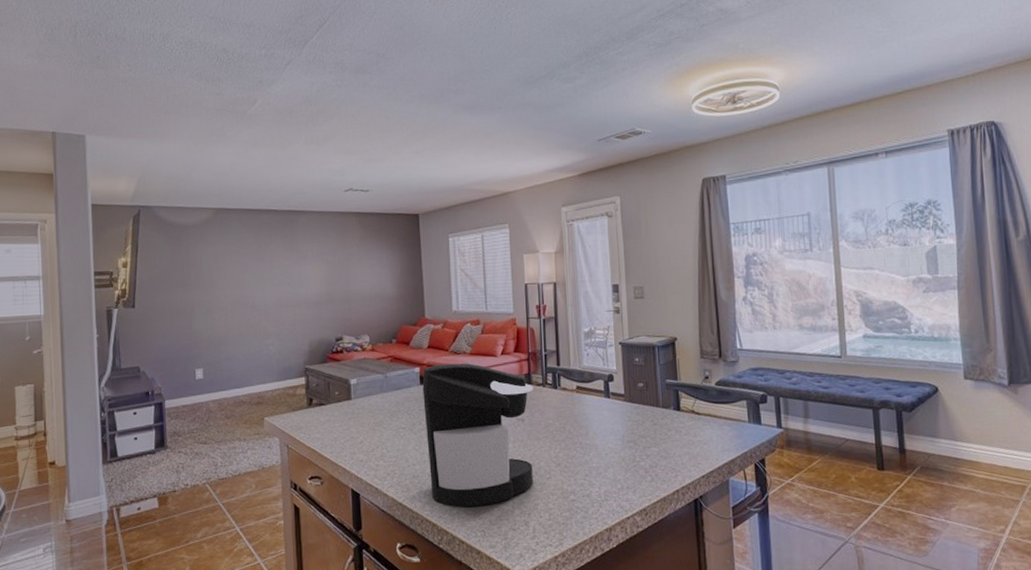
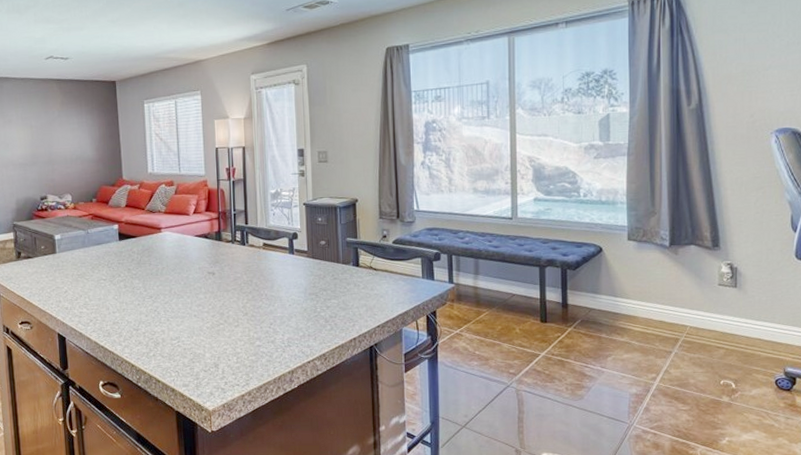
coffee maker: present [422,363,534,508] -> none [121,221,224,351]

